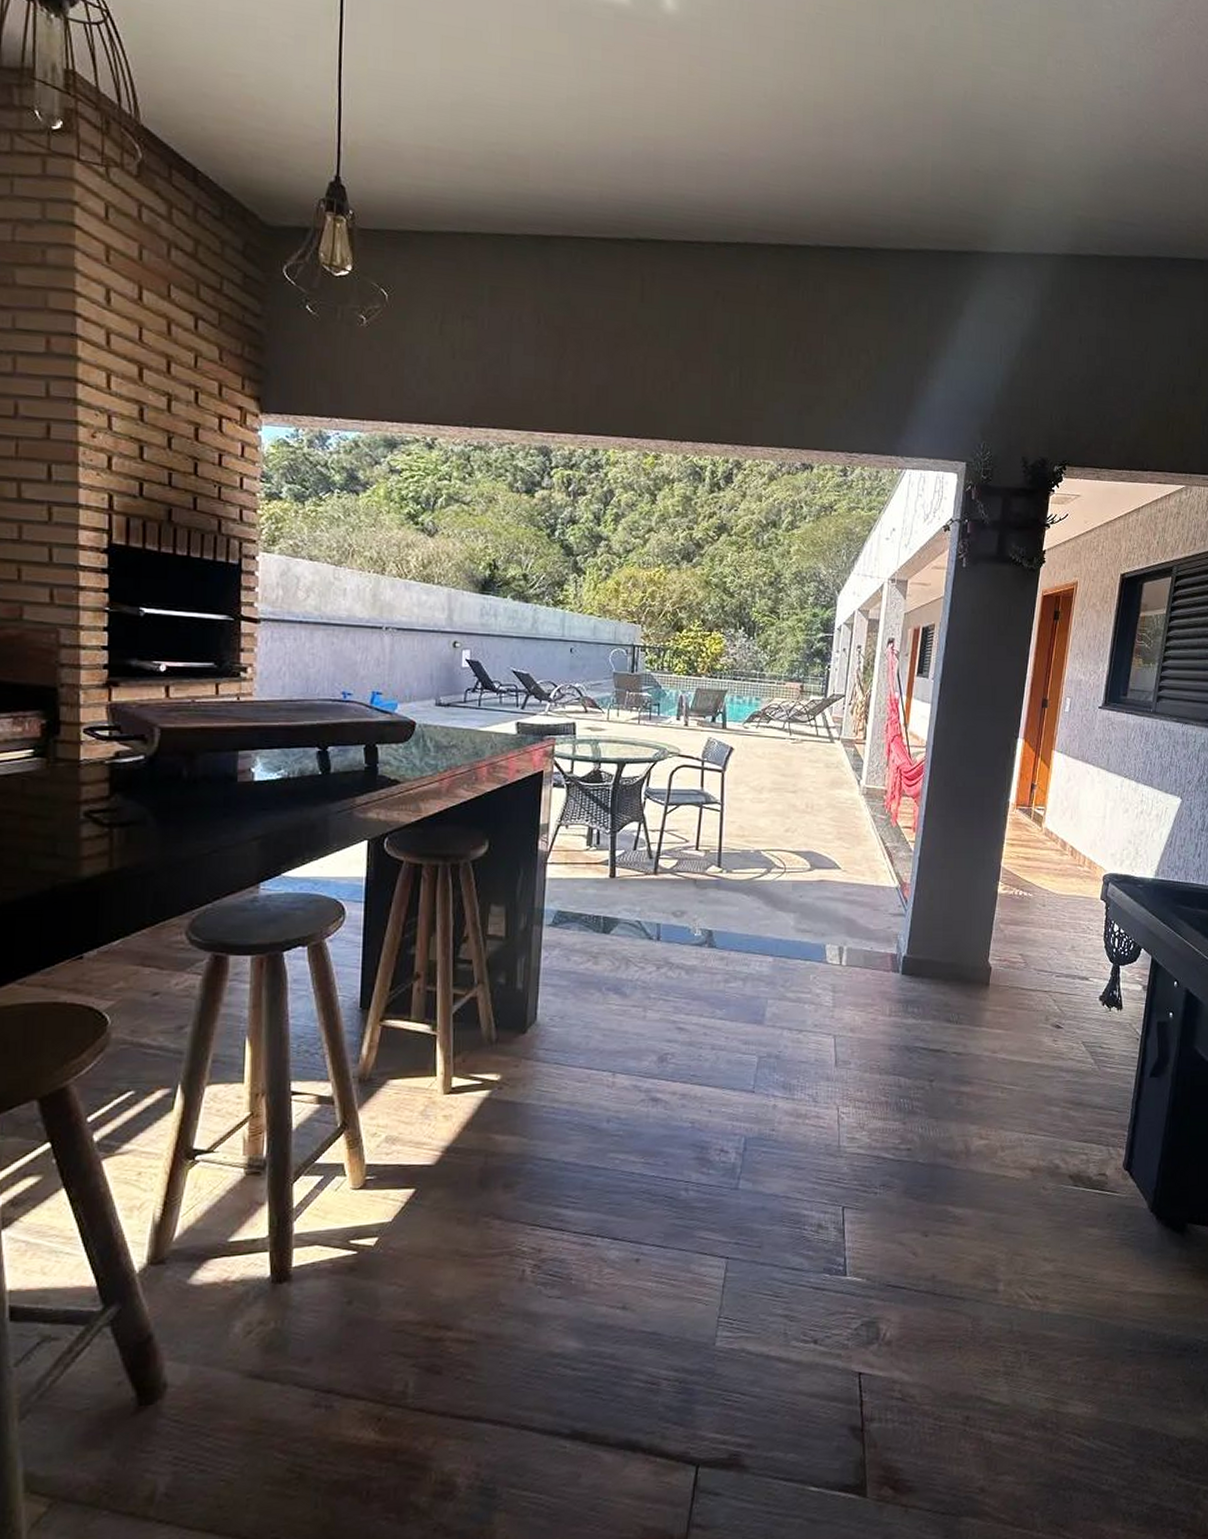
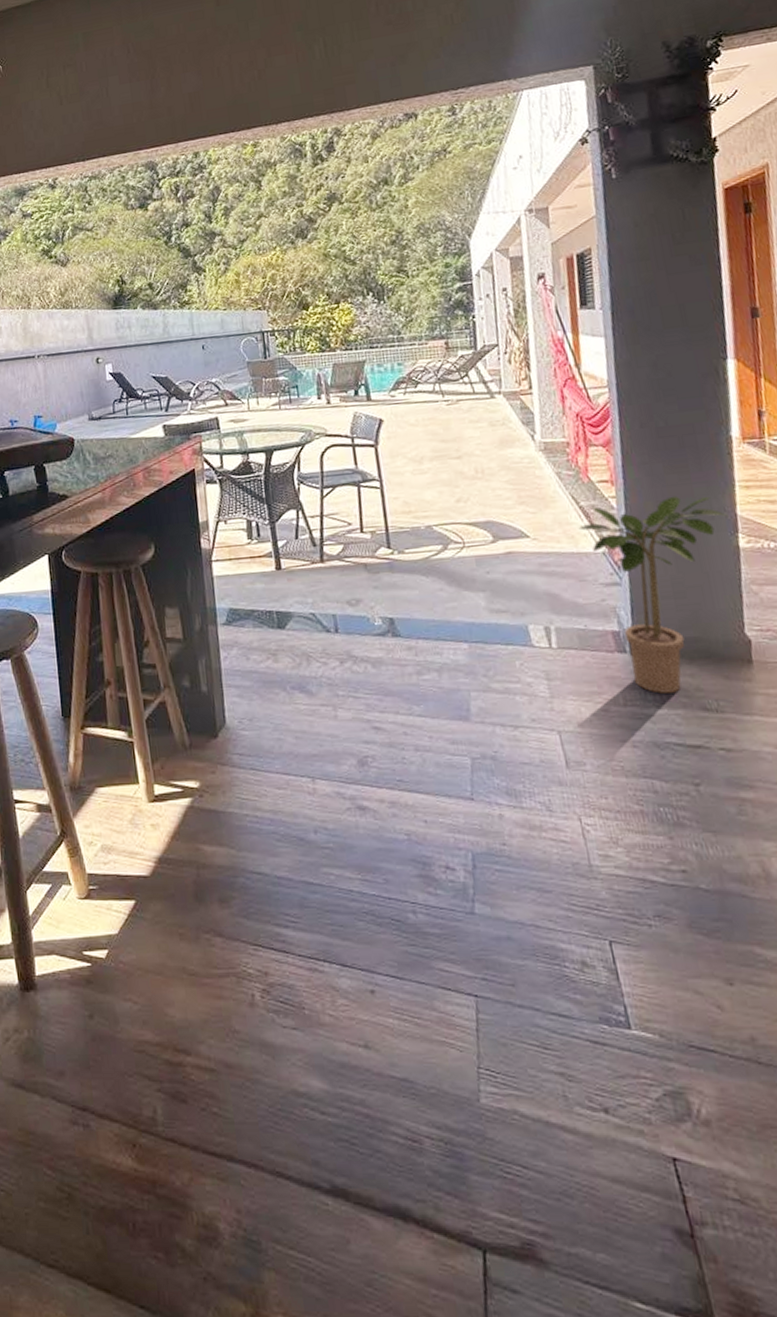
potted plant: none [881,846,994,1007] -> present [578,496,727,694]

